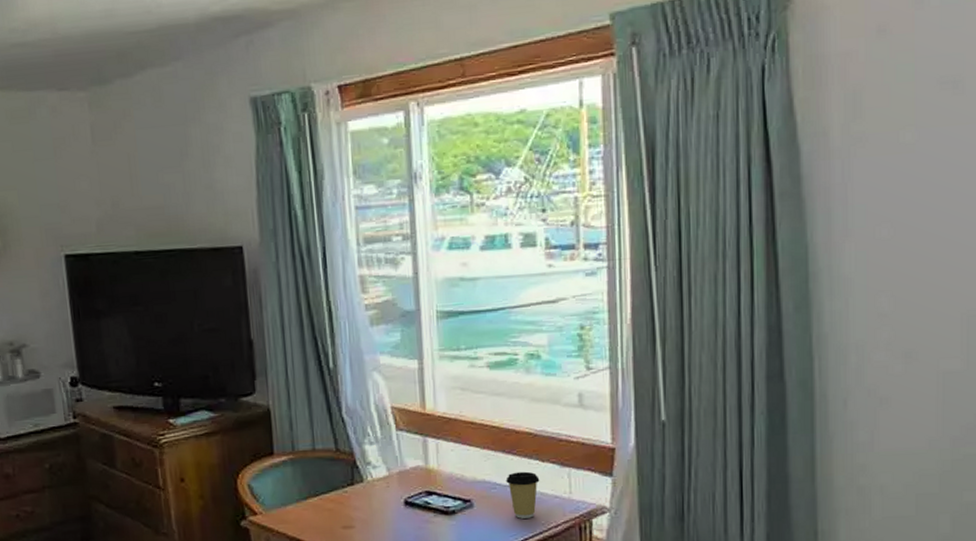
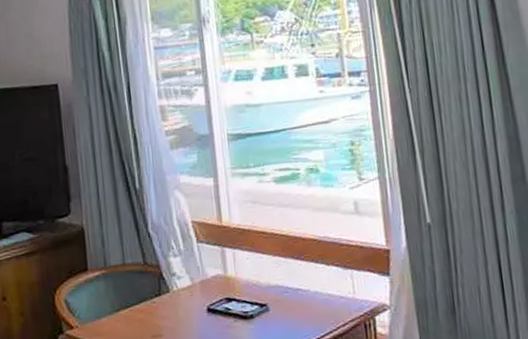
coffee cup: present [506,471,540,519] -> none [296,275,326,320]

